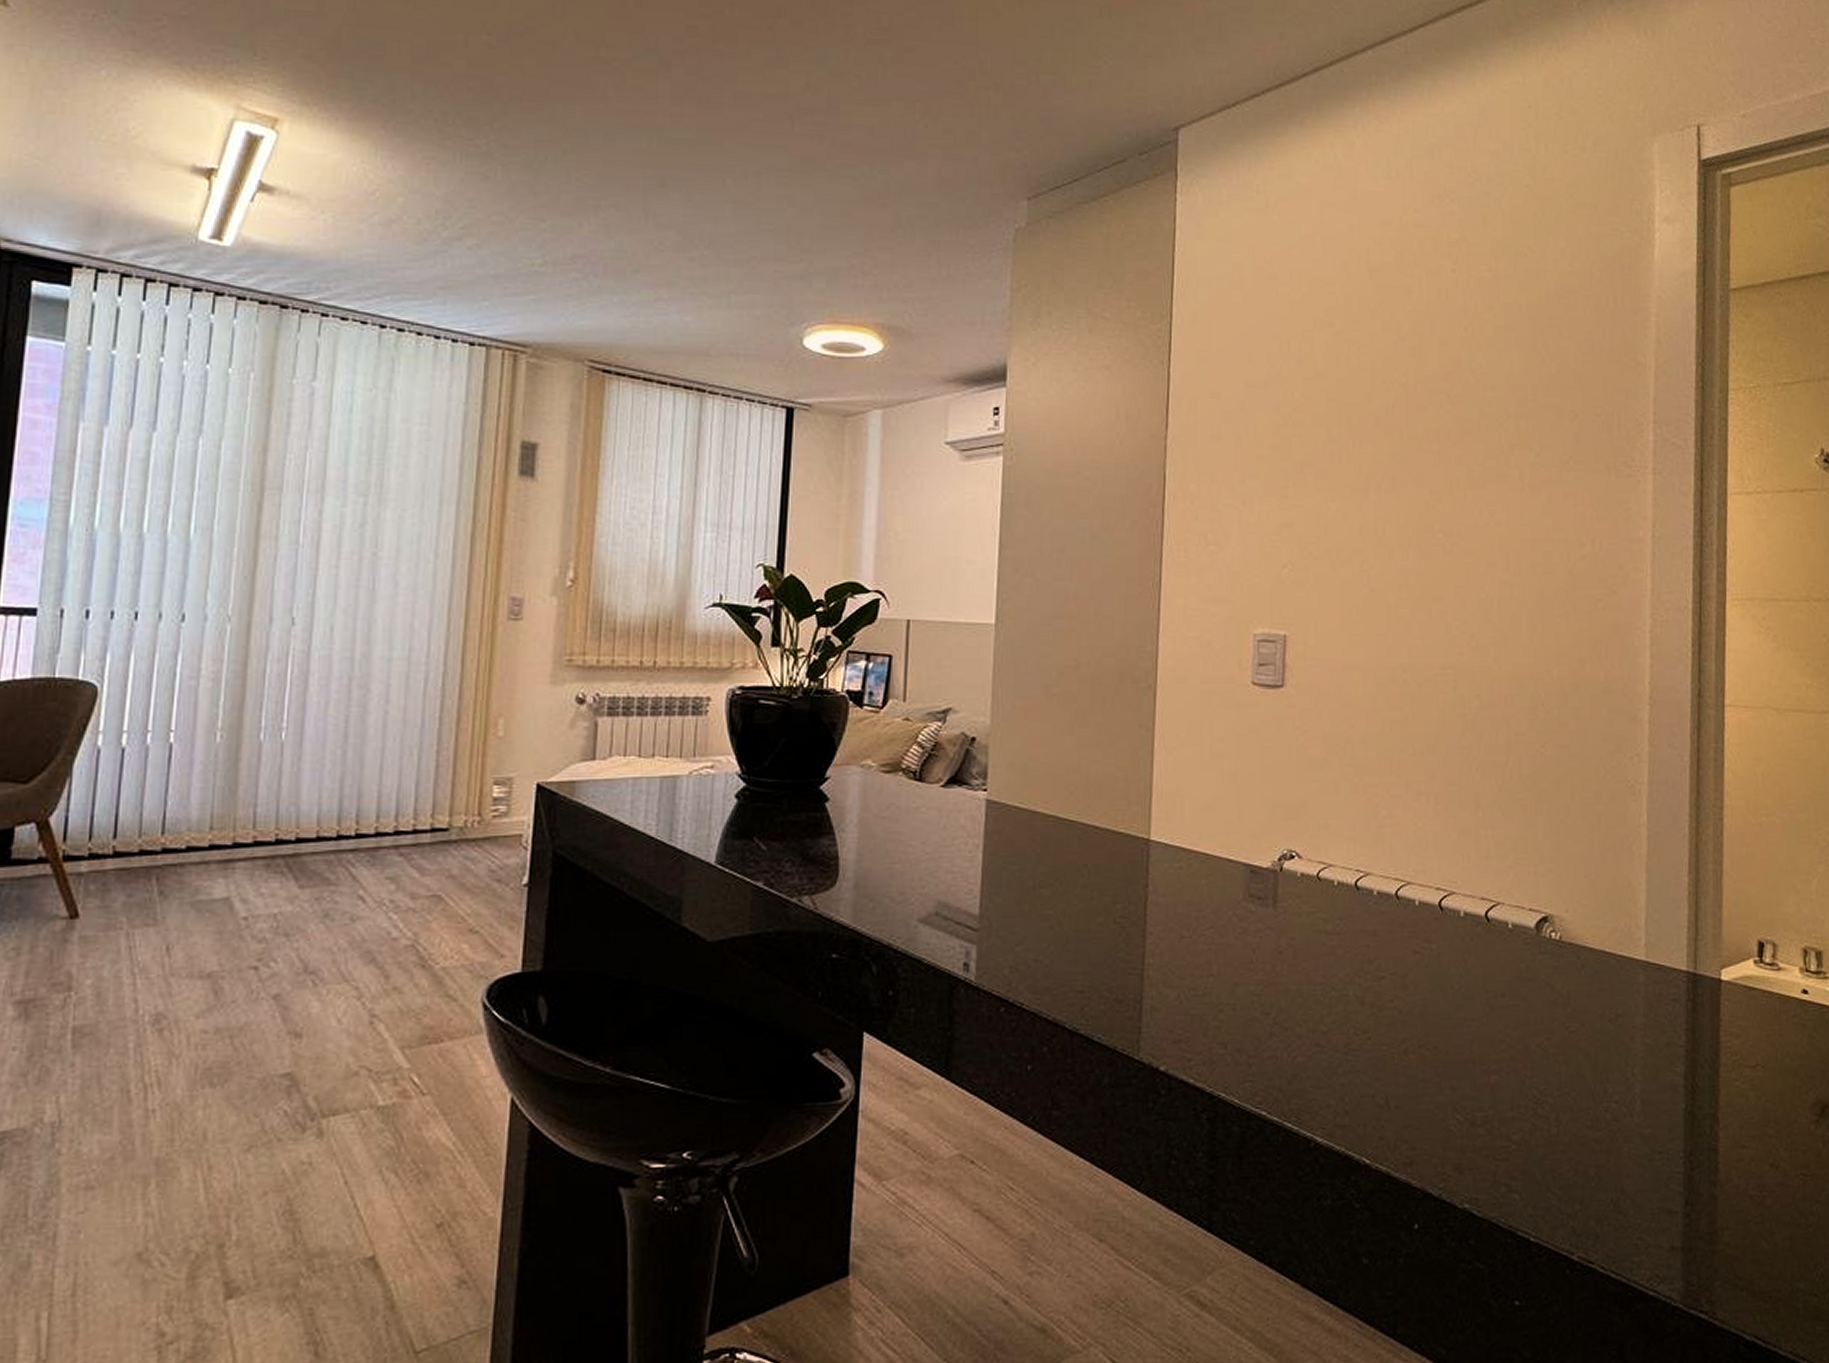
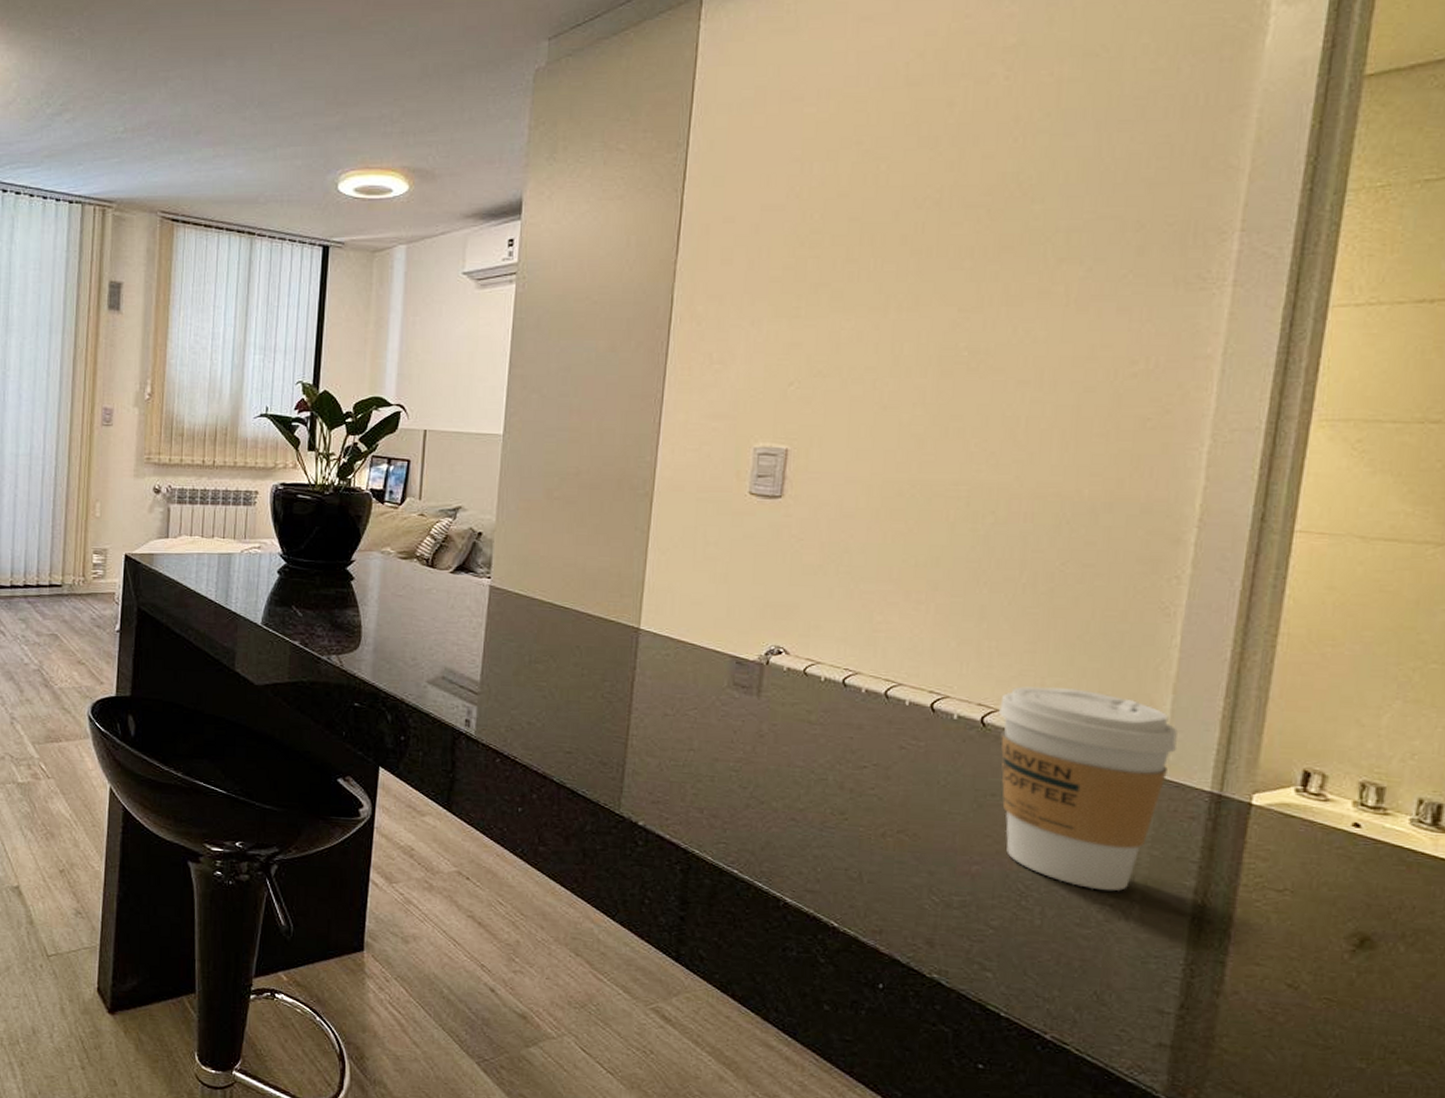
coffee cup: none [1499,874,1656,1088] -> present [998,686,1178,891]

